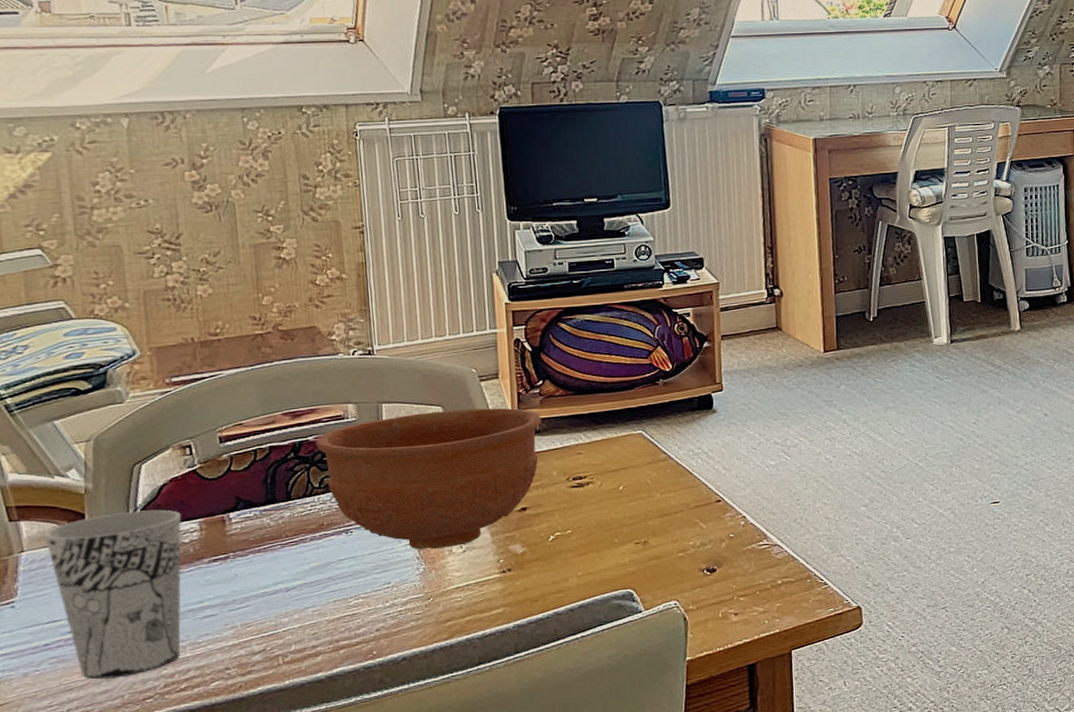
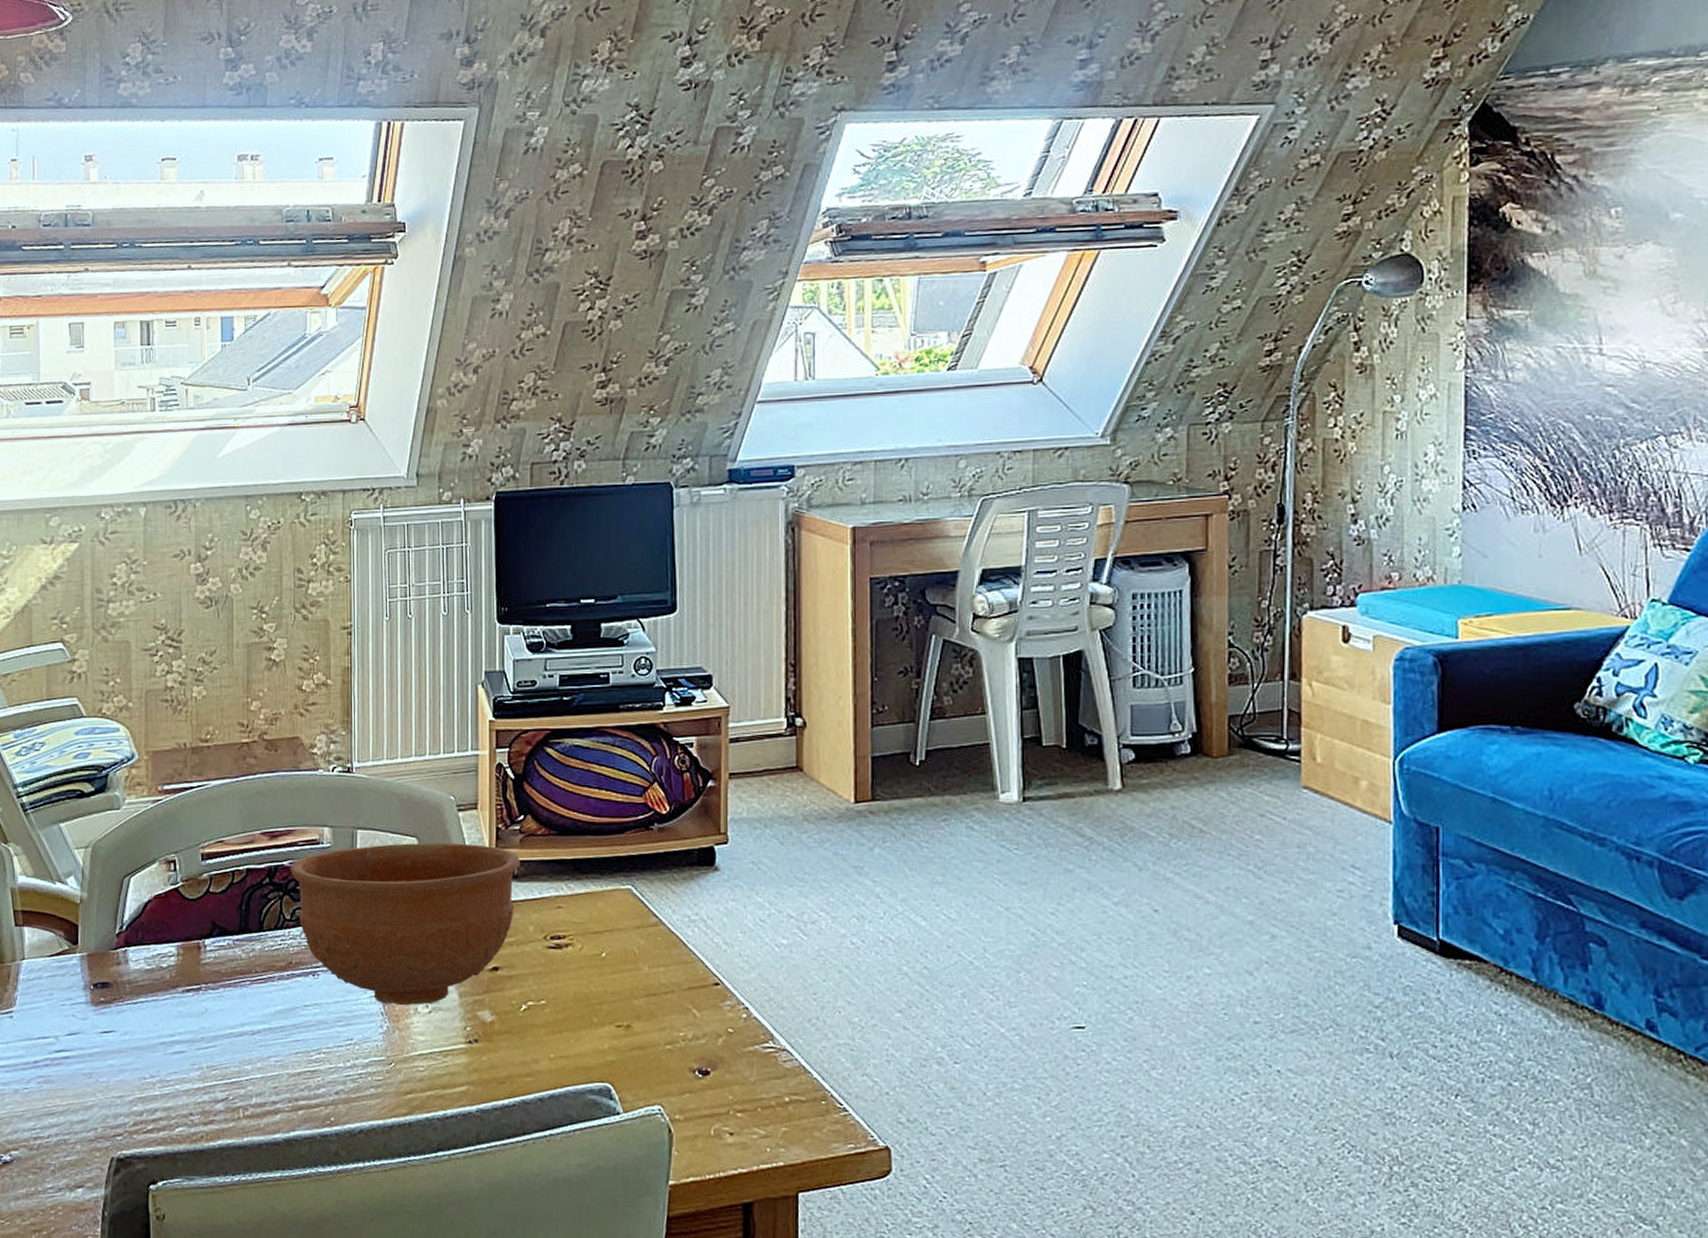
cup: present [44,509,182,680] -> none [43,927,162,1109]

